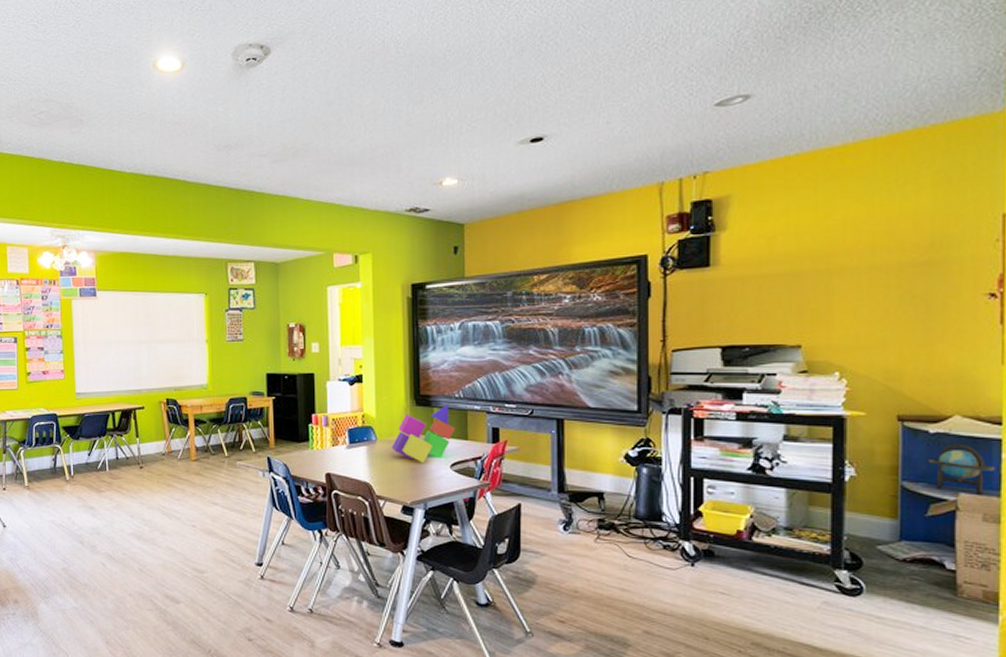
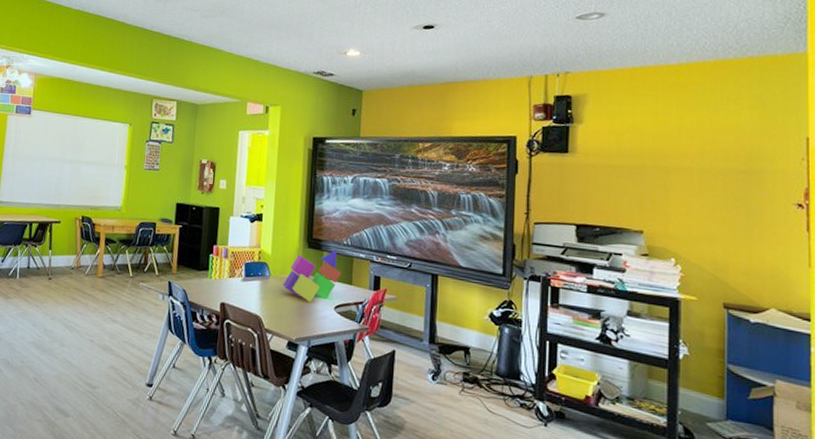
globe: present [928,444,996,496] -> none [750,334,806,385]

